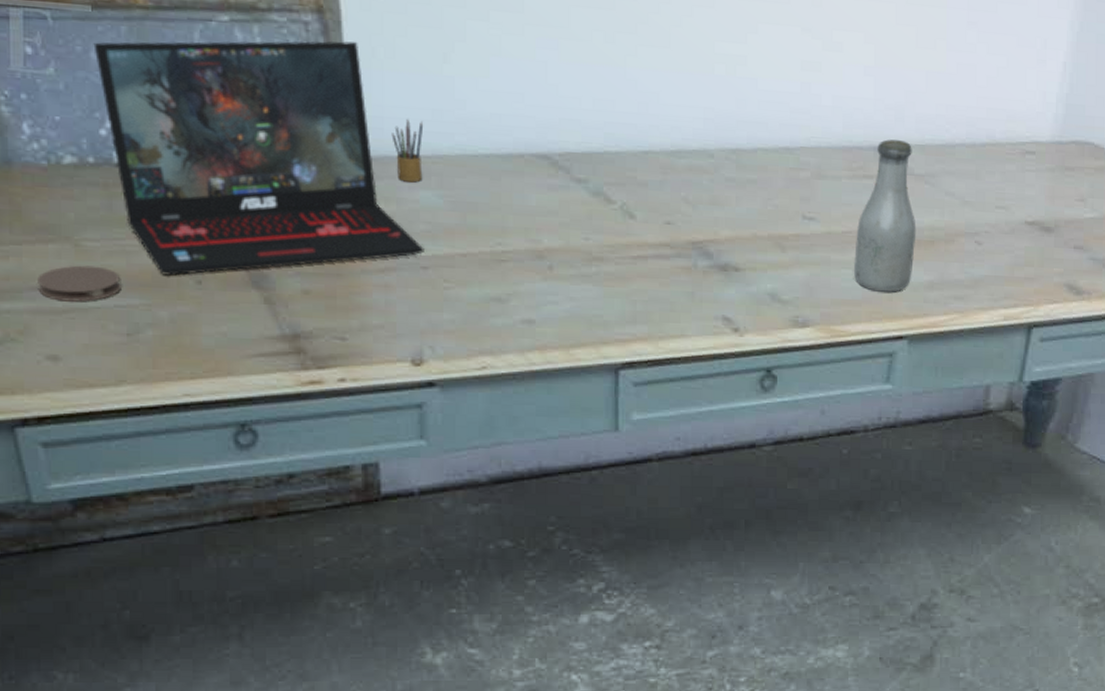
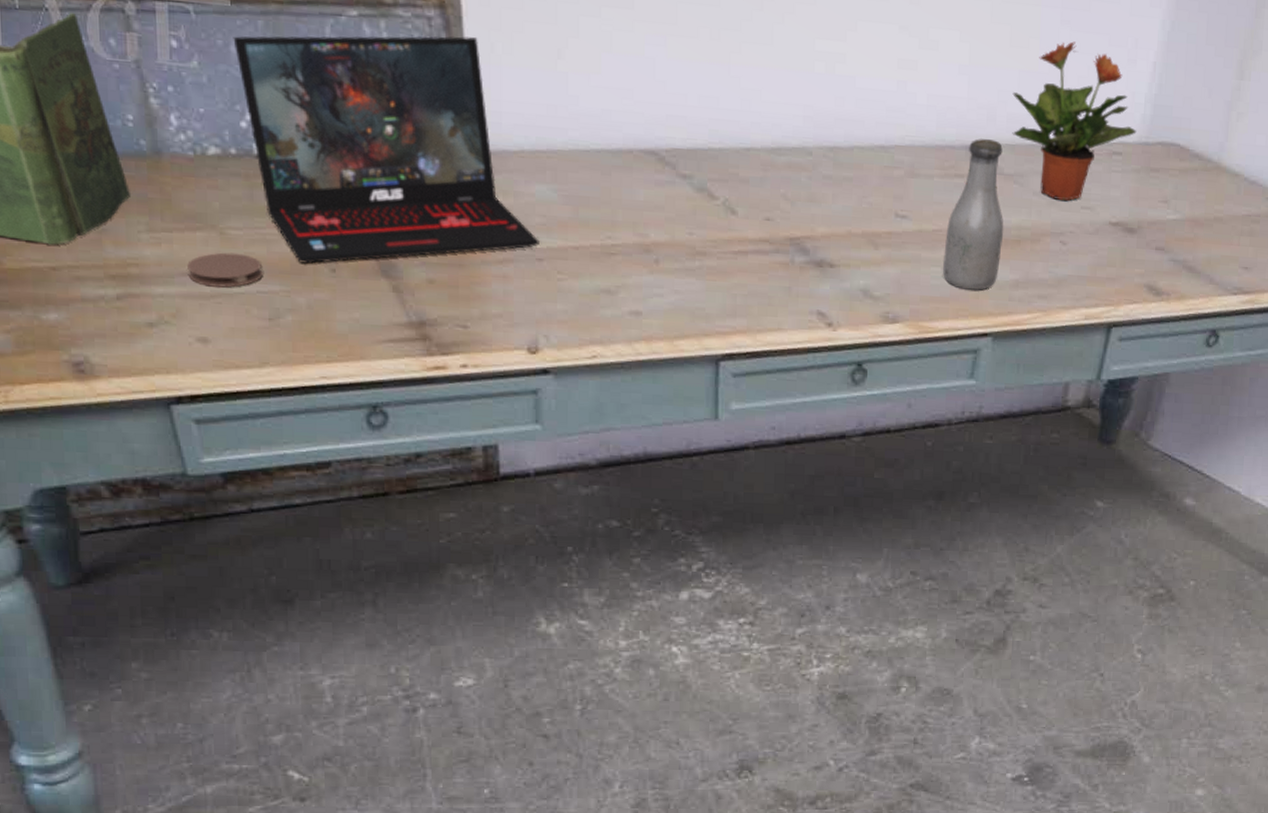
pencil box: present [391,118,424,183] -> none [509,113,539,177]
potted plant: none [920,42,1049,200] -> present [1012,41,1137,201]

